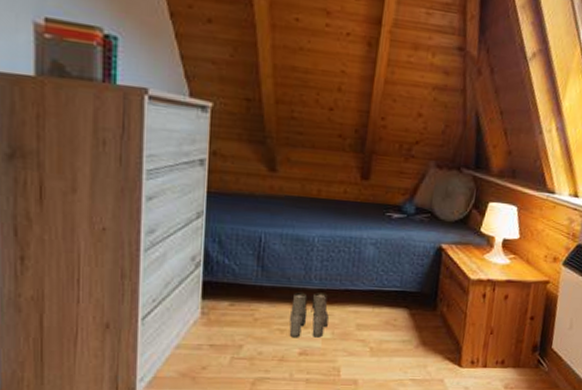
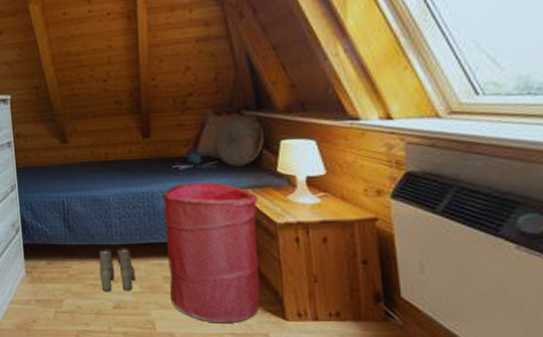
laundry hamper: none [359,232,459,369] -> present [162,182,260,323]

